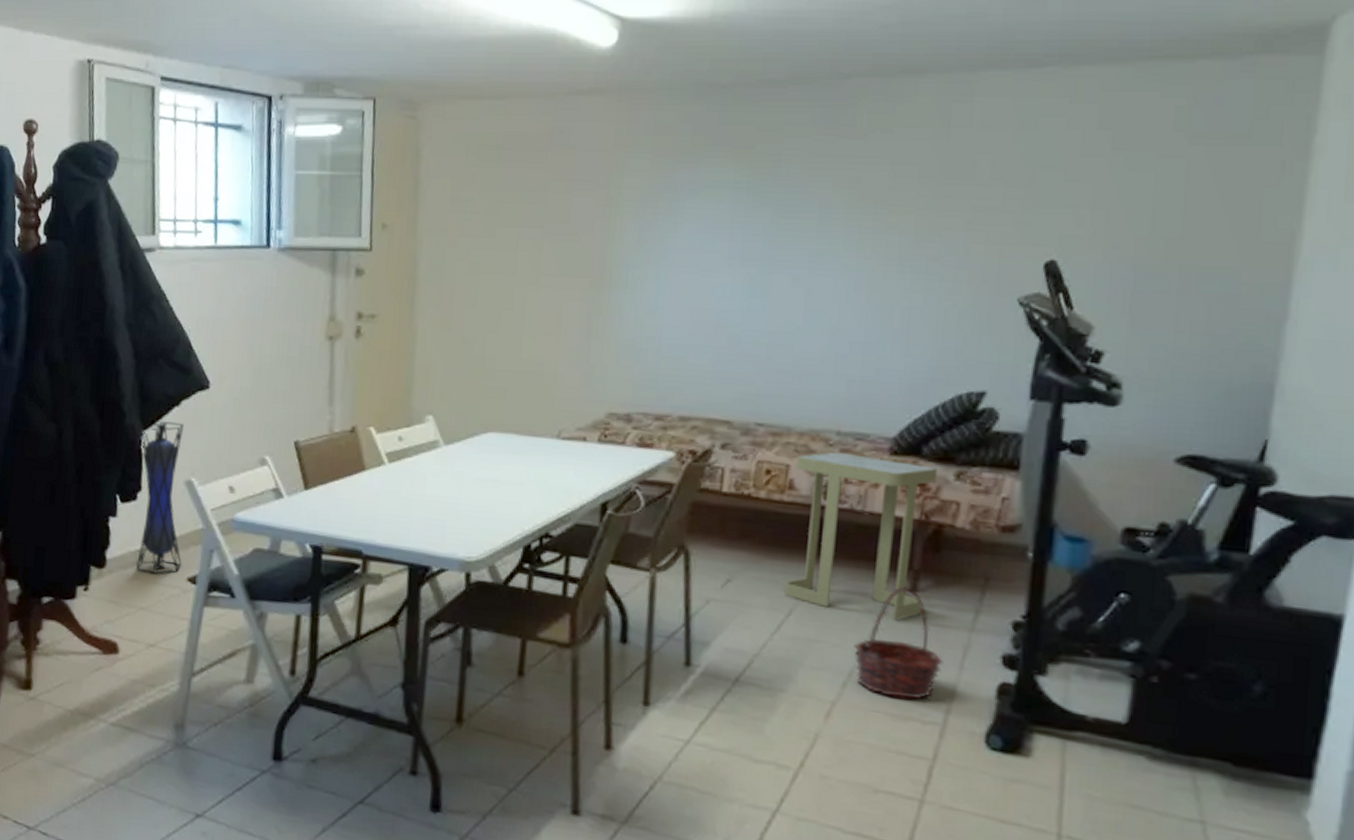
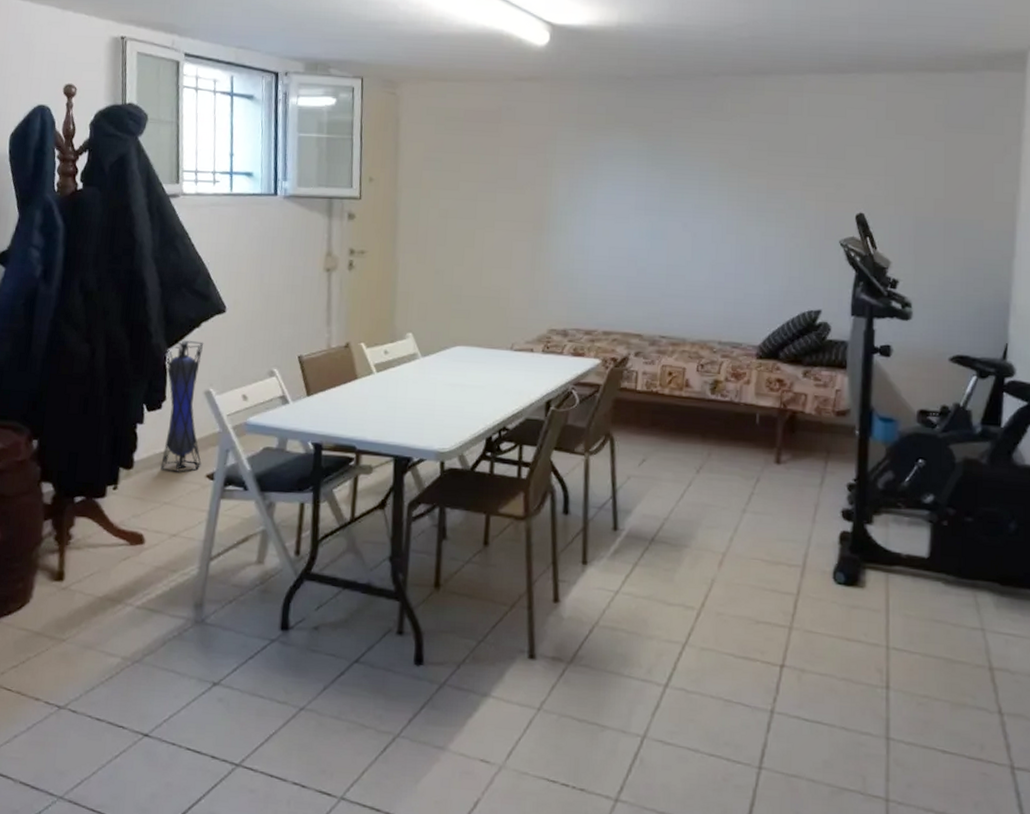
side table: present [783,451,937,620] -> none [684,357,790,486]
basket: present [853,586,944,699] -> none [737,460,801,548]

